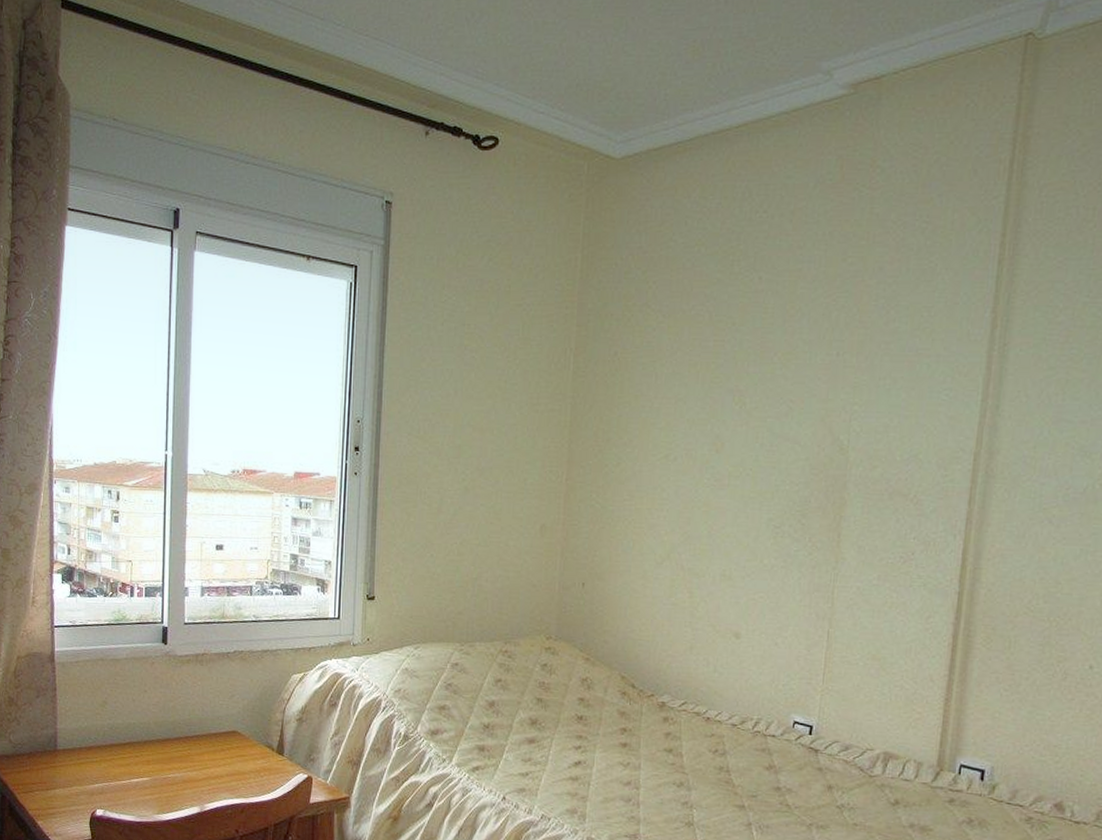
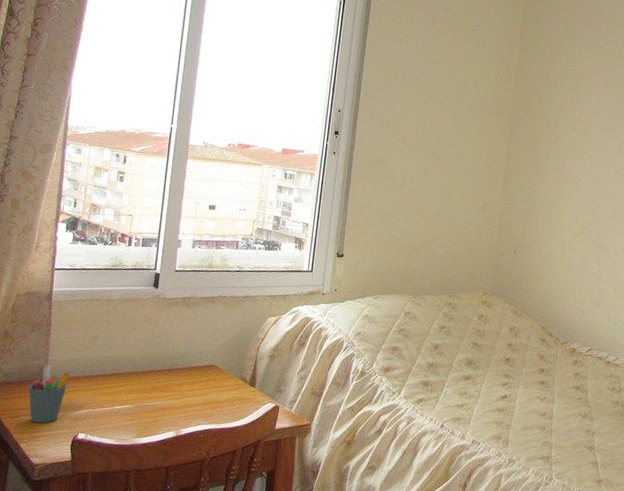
pen holder: none [40,732,82,799] -> present [28,363,71,423]

